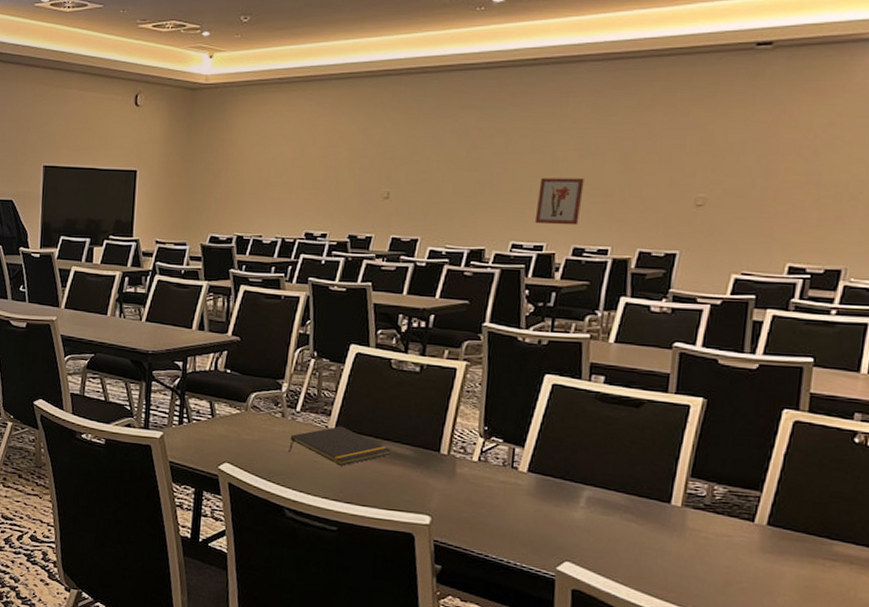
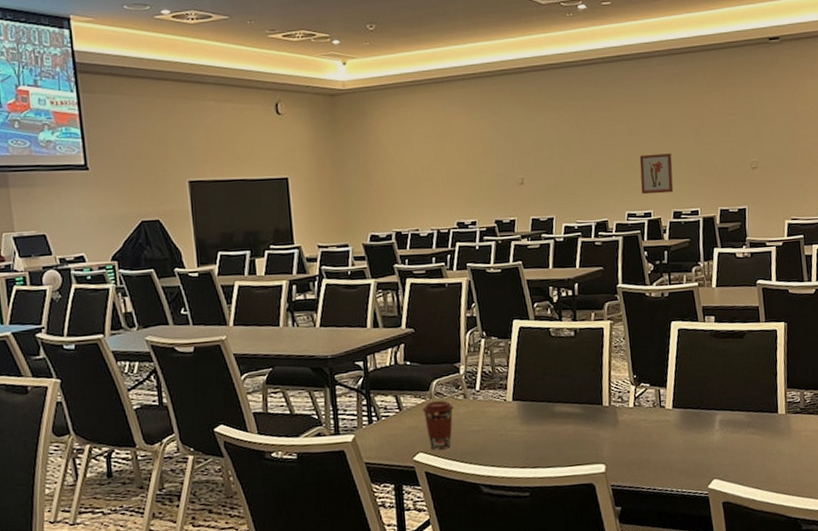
coffee cup: none [235,413,269,464] -> present [422,400,454,450]
notepad: present [289,426,391,466] -> none [474,397,563,434]

